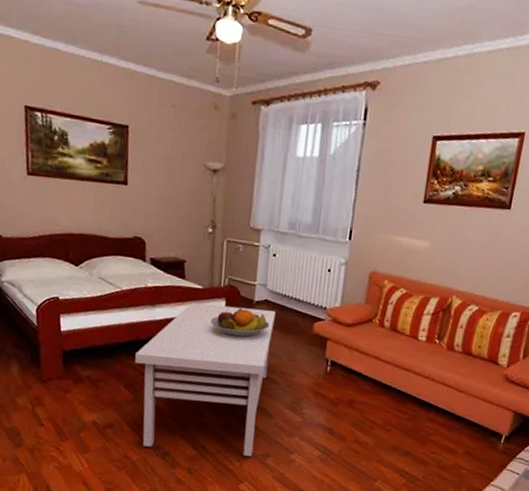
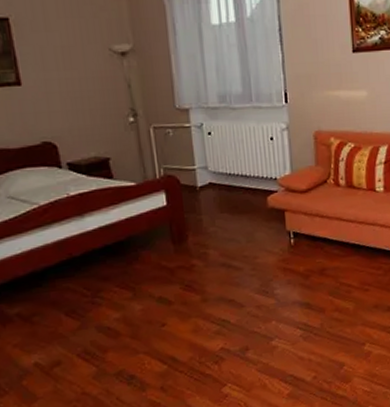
coffee table: present [135,303,276,457] -> none [71,193,231,376]
fruit bowl: present [210,308,270,337] -> none [152,197,220,230]

